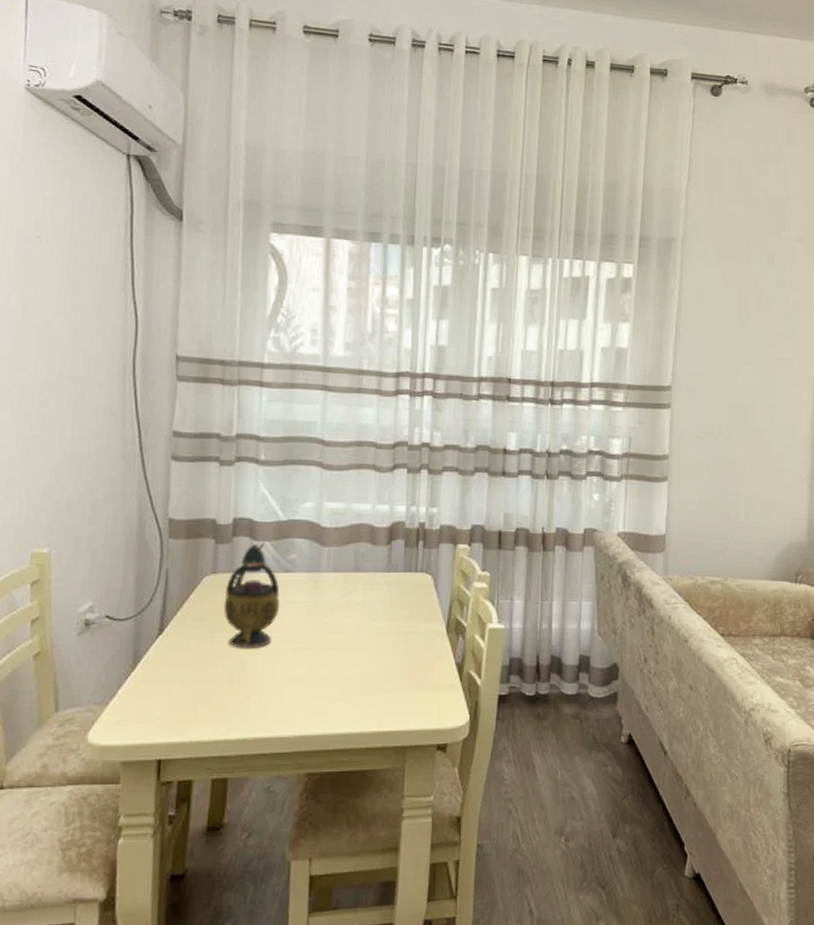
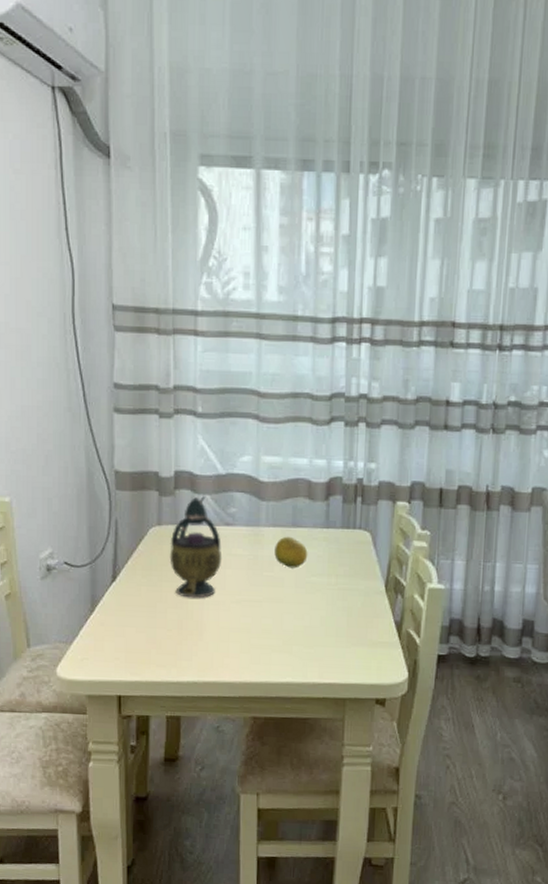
fruit: none [335,581,369,614] -> present [274,536,308,568]

